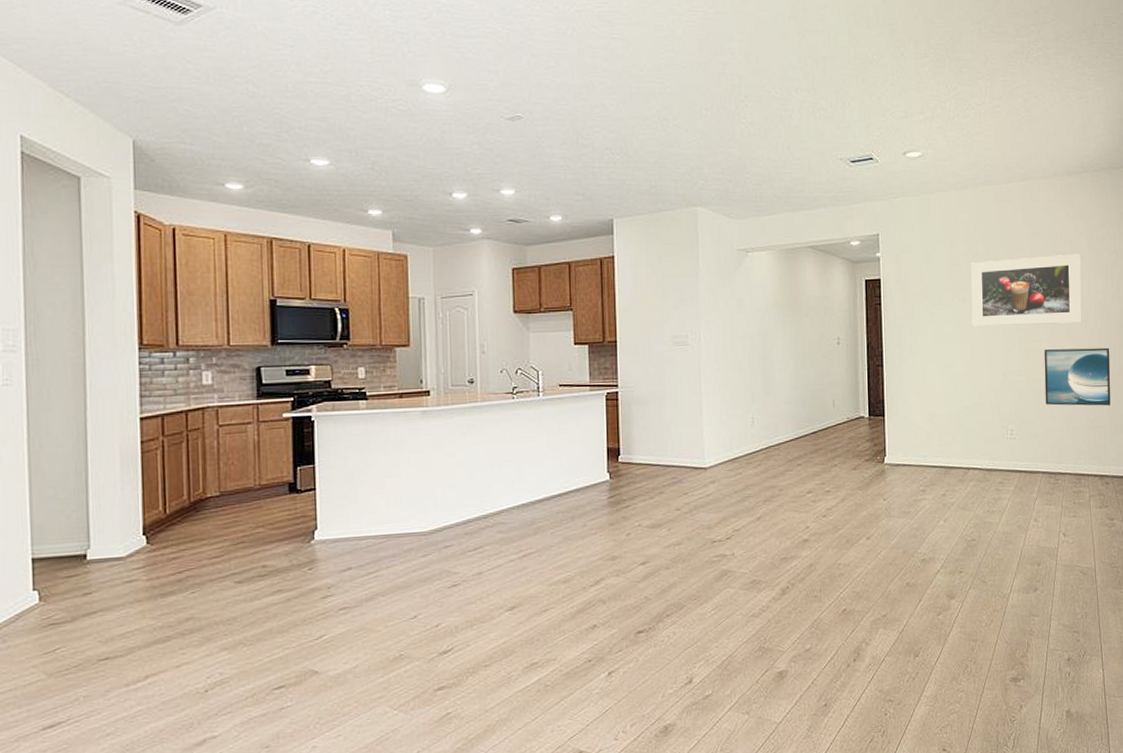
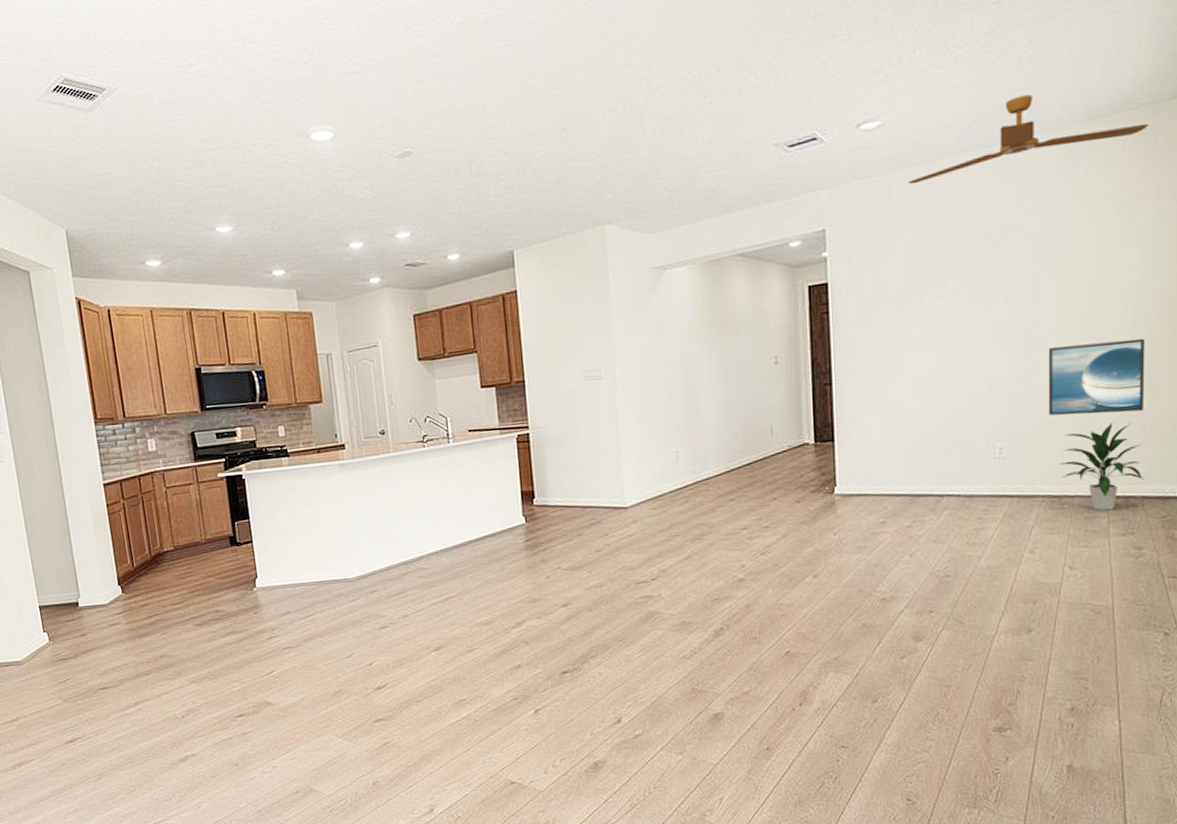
ceiling fan: none [941,149,1106,206] -> present [908,94,1149,185]
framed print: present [970,253,1082,327] -> none [947,221,1107,329]
indoor plant: none [1054,414,1113,487] -> present [1060,422,1145,511]

